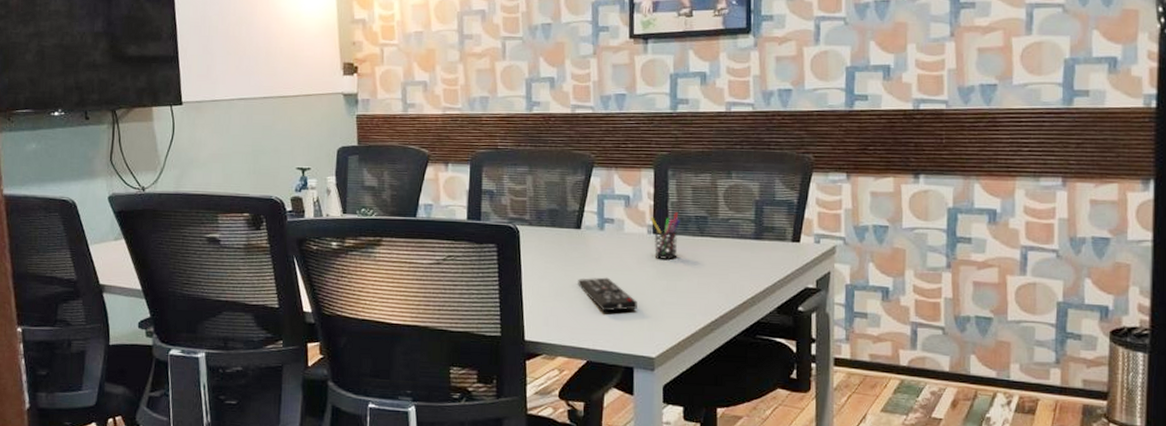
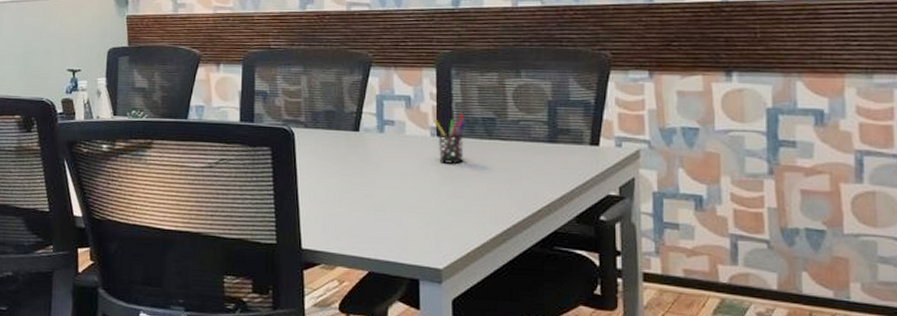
remote control: present [578,277,637,312] -> none [357,182,422,219]

